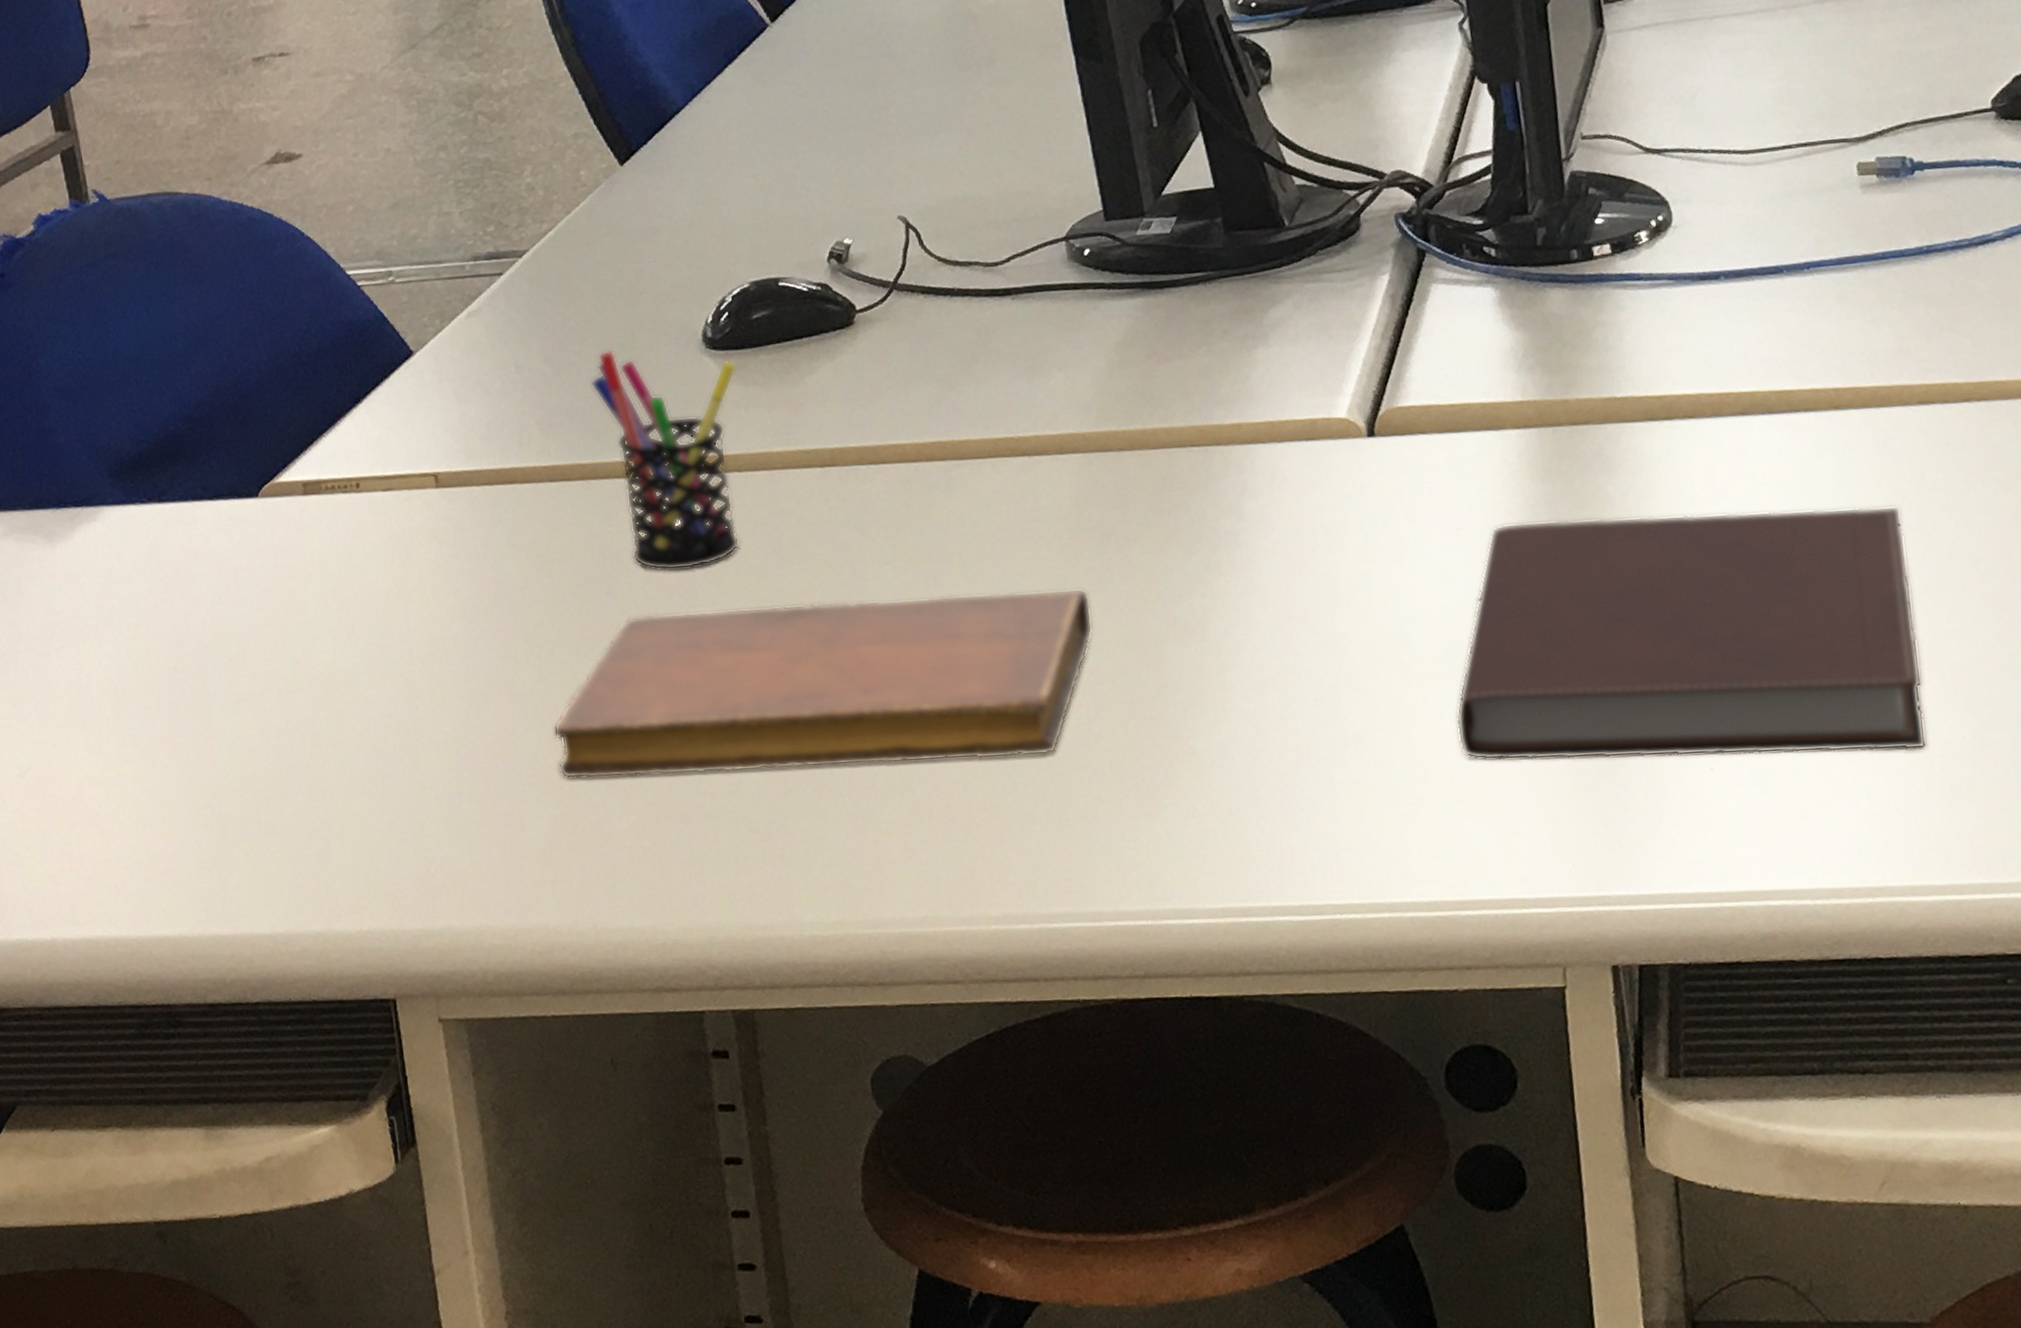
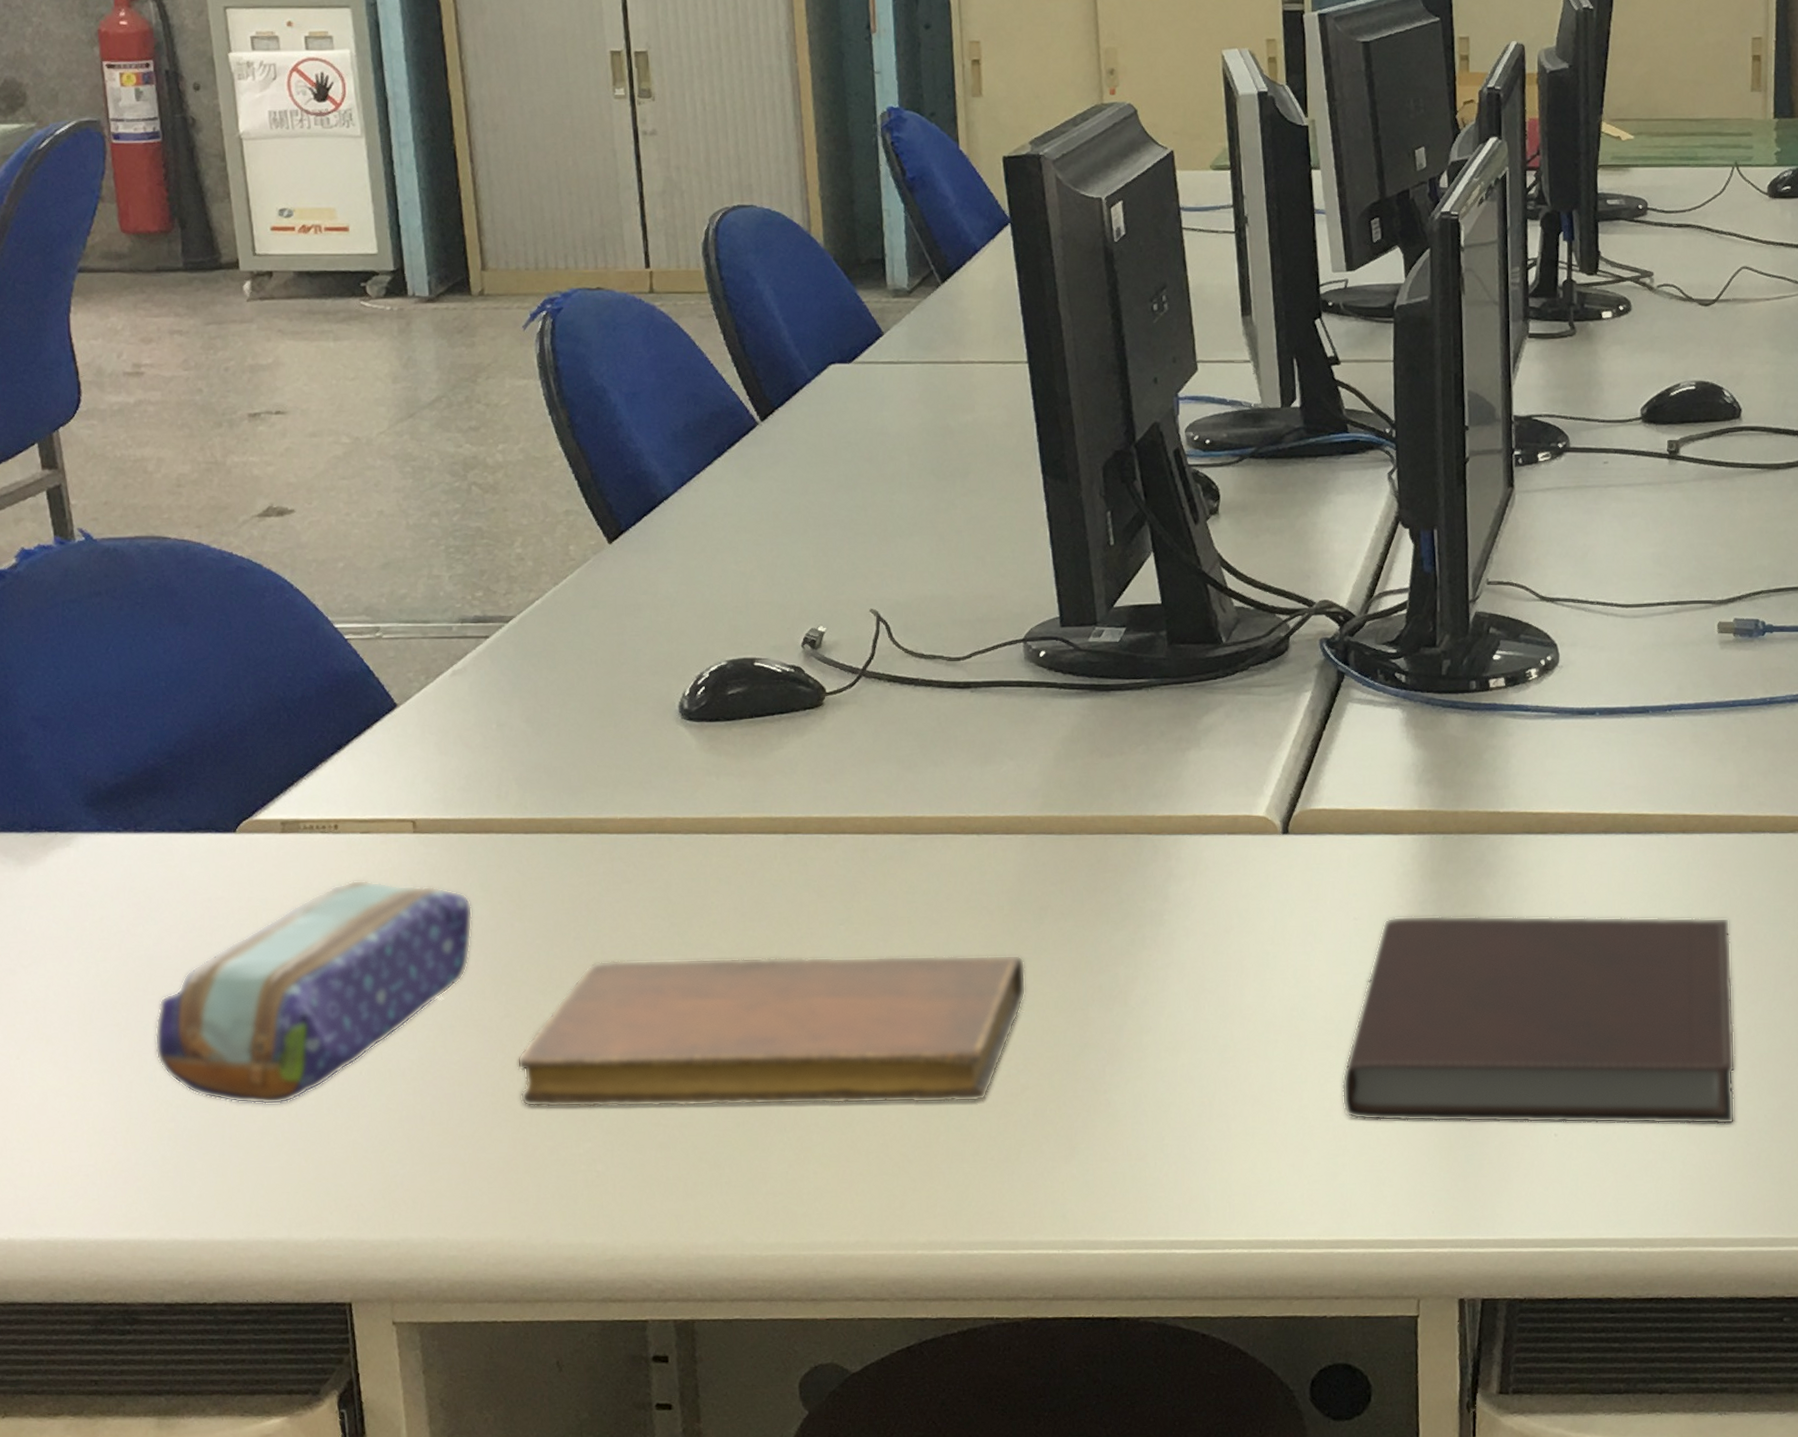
pencil case: none [186,540,501,787] -> present [154,880,473,1105]
pen holder: present [590,350,740,571] -> none [569,714,711,921]

